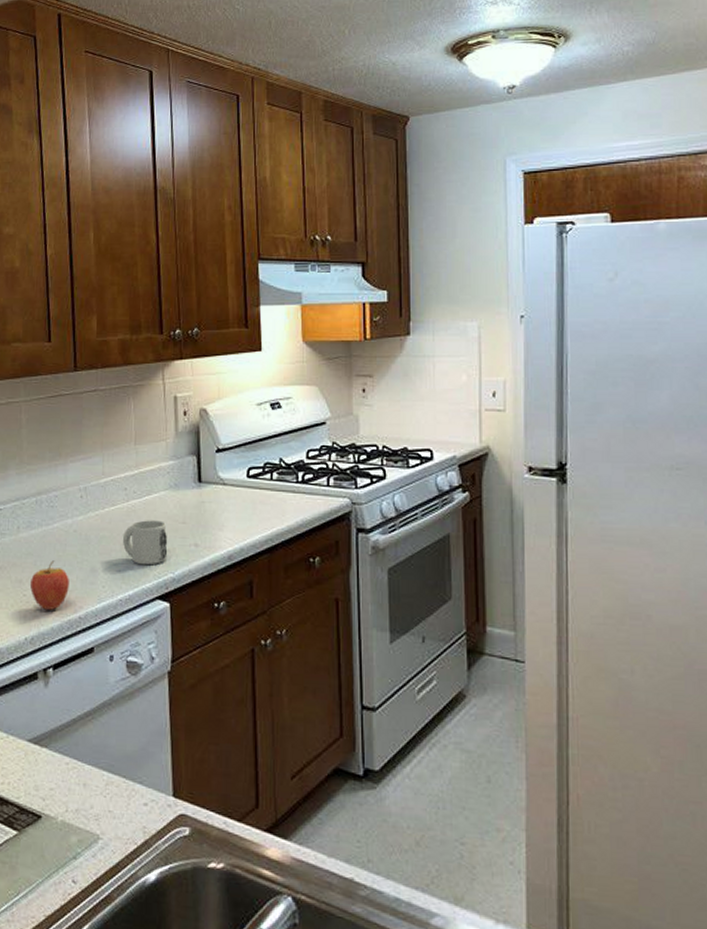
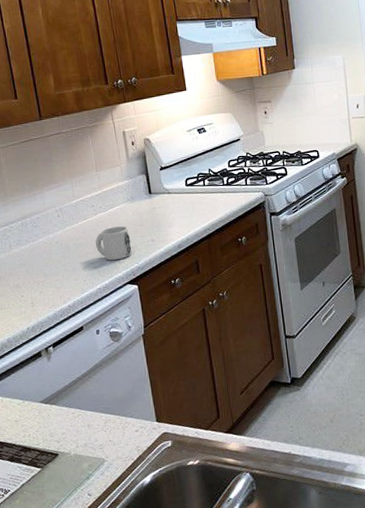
fruit: present [30,560,69,610] -> none [26,267,58,305]

